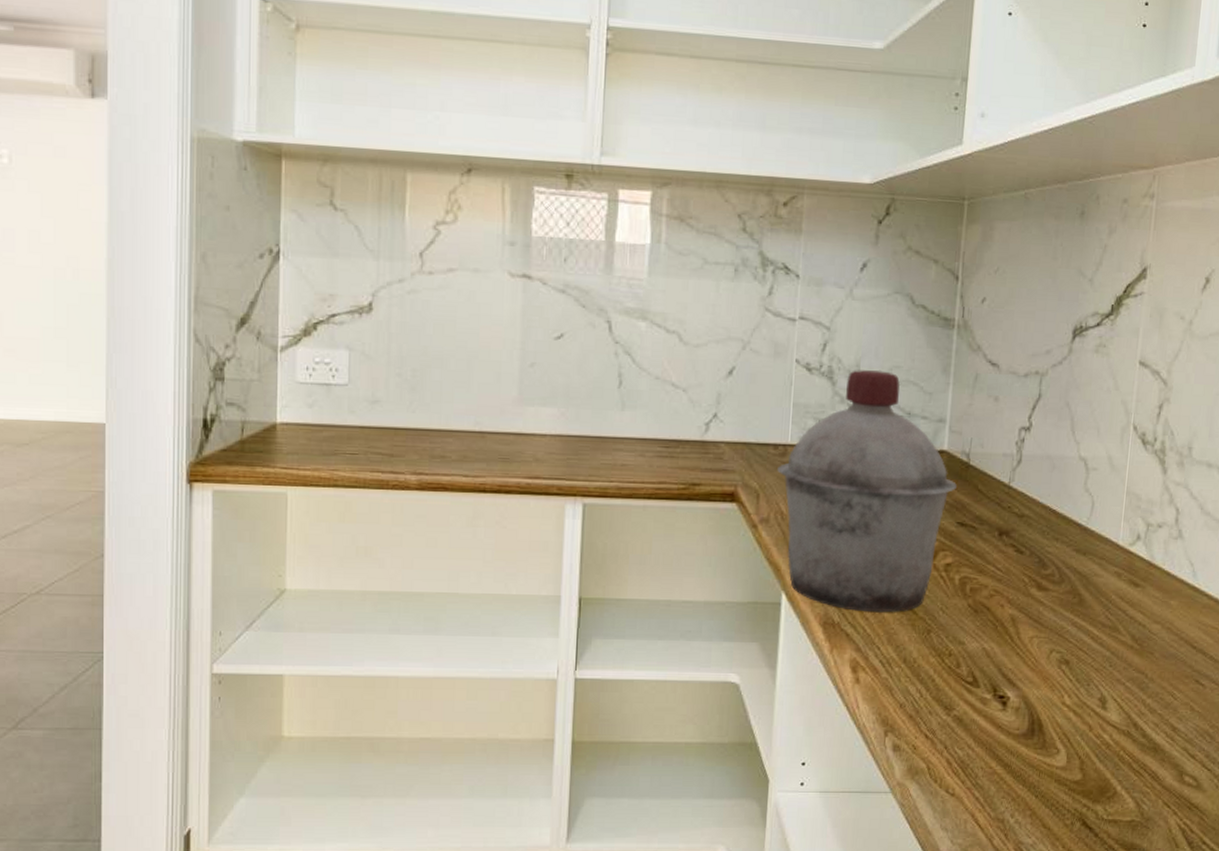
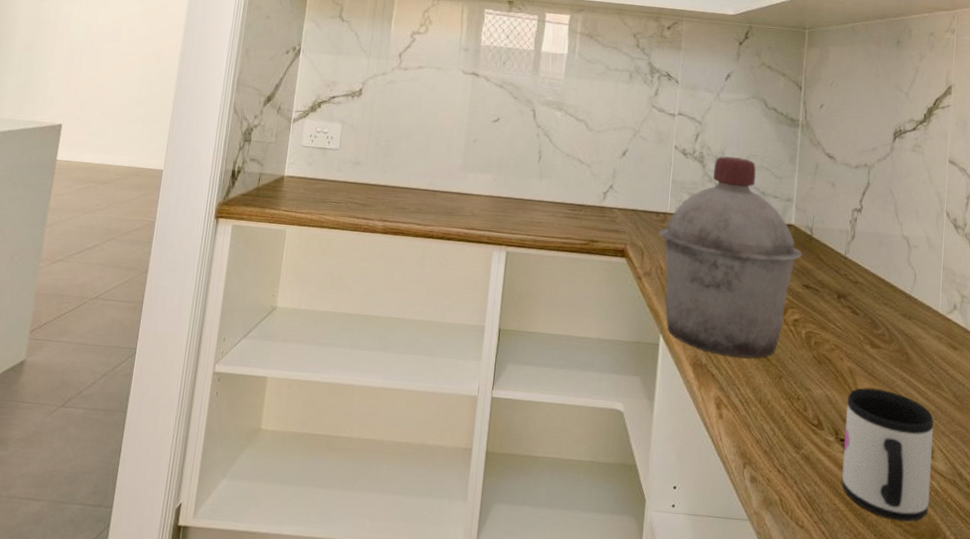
mug: none [999,637,1108,780] -> present [841,388,934,522]

